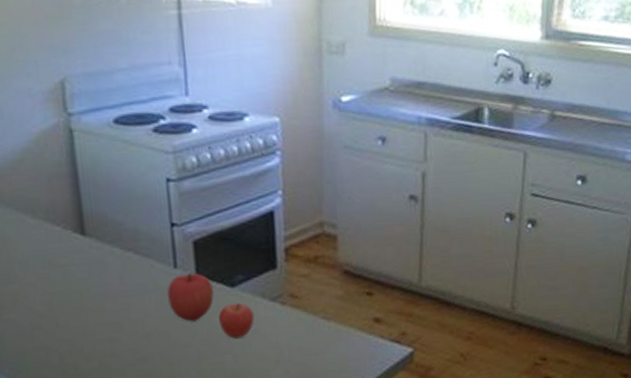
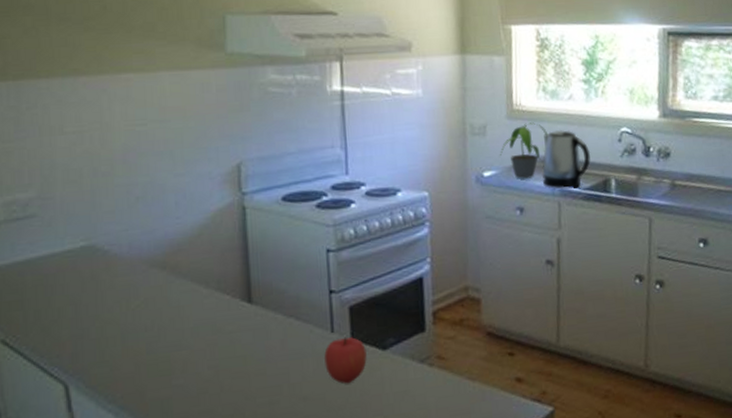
fruit: present [218,302,255,339] -> none [371,364,405,400]
potted plant: none [359,41,416,106] -> present [499,122,549,179]
kettle: none [406,49,463,118] -> present [541,129,591,190]

